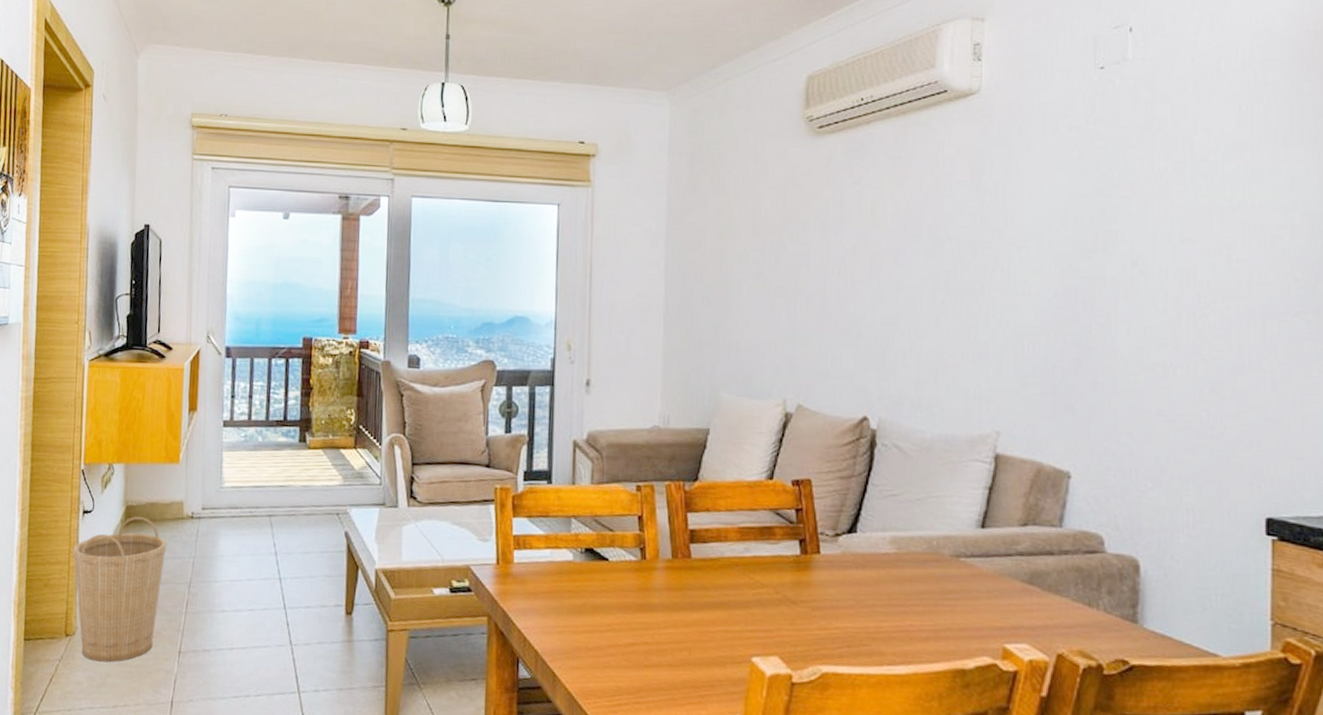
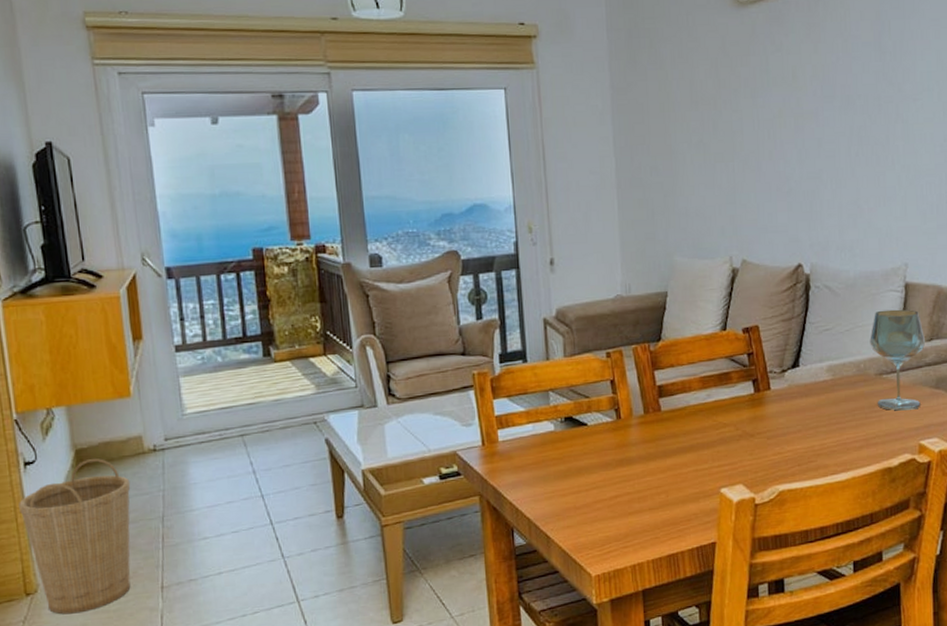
wine glass: none [946,481,1019,605] -> present [870,309,926,411]

